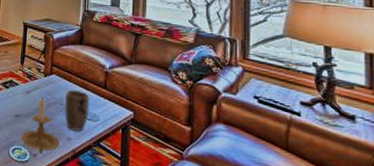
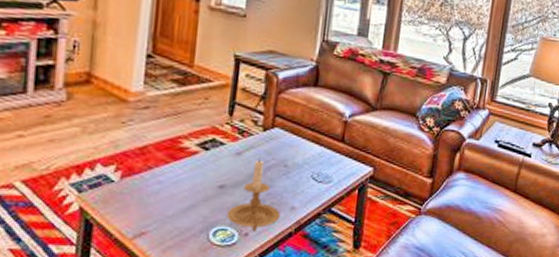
plant pot: present [65,90,90,131] -> none [289,146,323,197]

